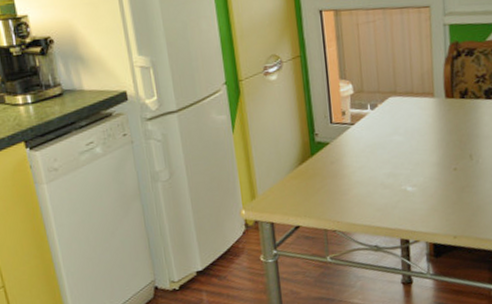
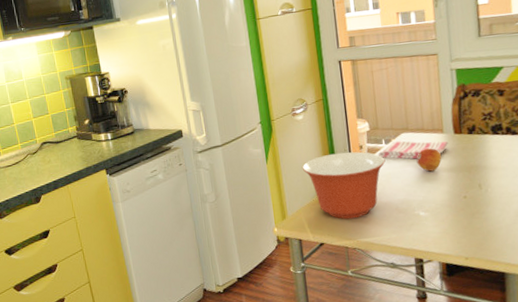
mixing bowl: none [275,118,371,198] -> present [302,151,386,219]
dish towel: none [362,106,440,127] -> present [378,141,449,159]
fruit: none [404,114,432,141] -> present [416,148,442,172]

